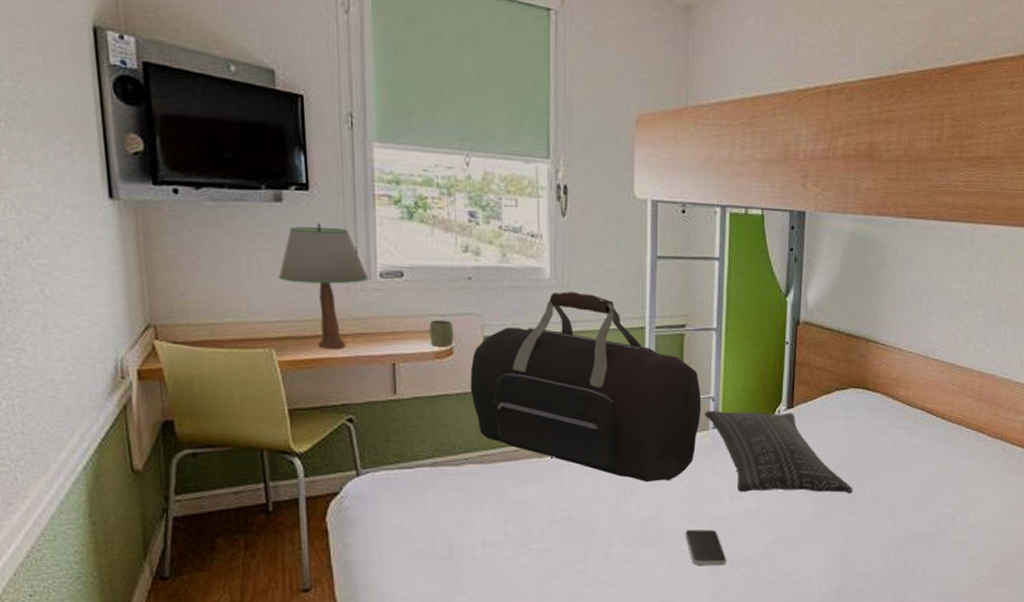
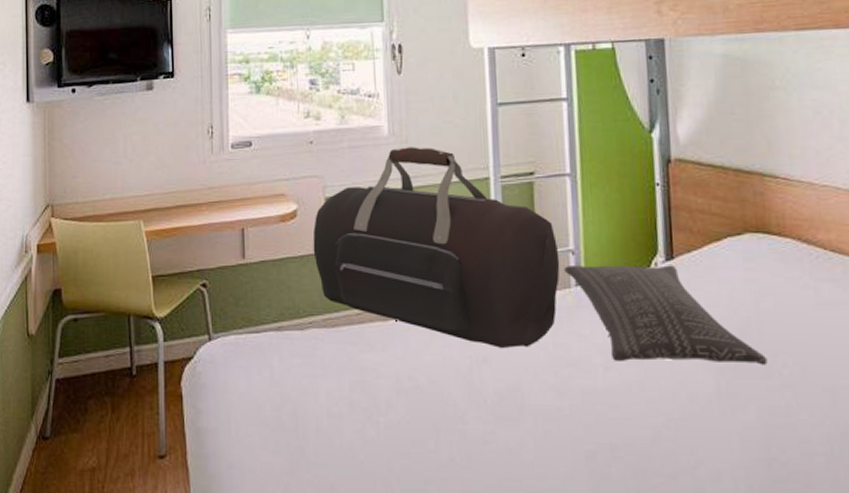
table lamp: present [277,222,370,349] -> none [147,104,223,218]
mug: present [429,320,454,347] -> none [274,184,297,210]
mobile phone: present [685,529,727,565] -> none [551,406,607,450]

